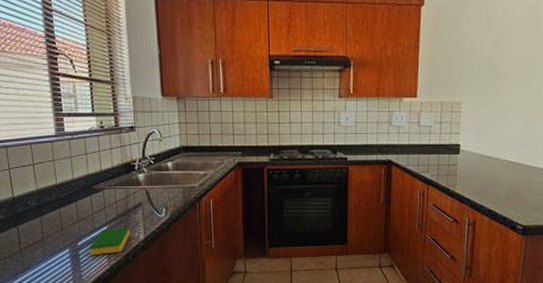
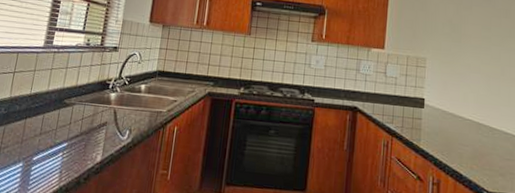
dish sponge: present [89,227,130,256] -> none [42,145,89,174]

